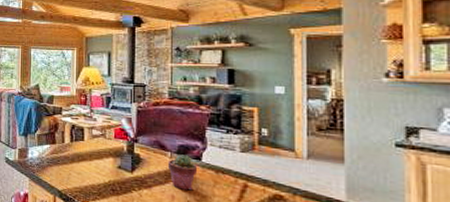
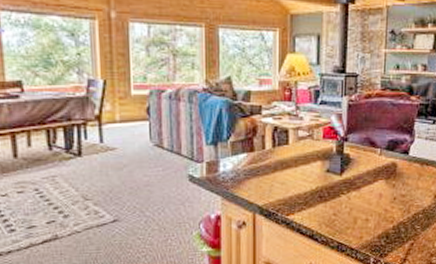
potted succulent: present [167,154,198,191] -> none [377,150,405,187]

